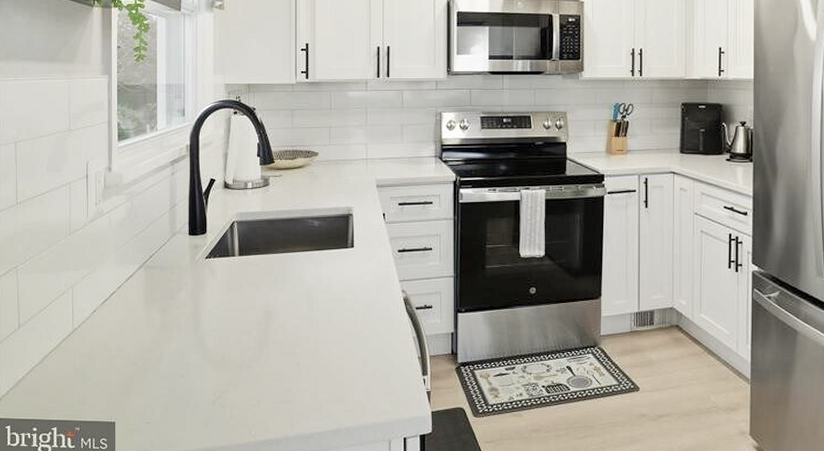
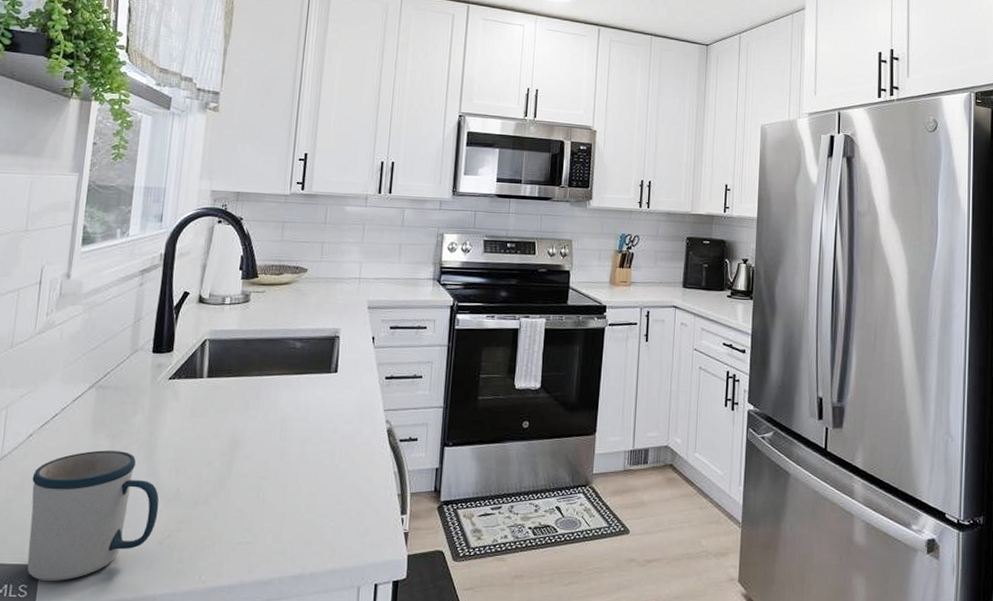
mug: none [100,323,209,436] -> present [27,450,159,582]

